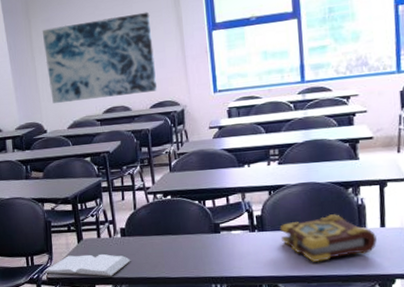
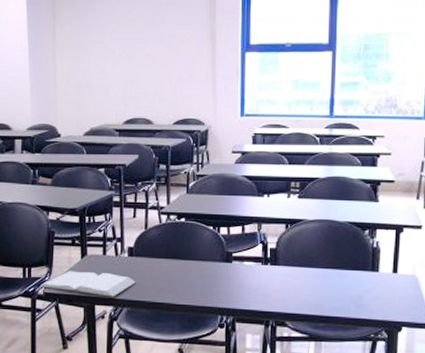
wall art: present [42,11,157,103] -> none [67,23,184,107]
book: present [280,214,377,262] -> none [293,255,388,302]

